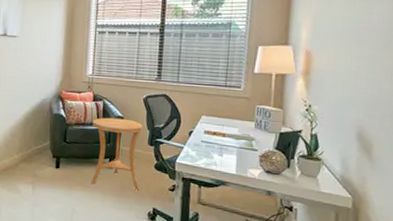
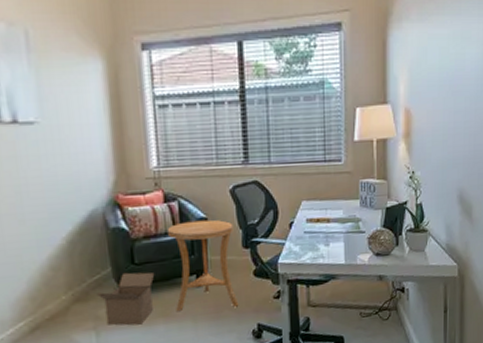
box: none [37,147,79,188] -> present [96,272,155,326]

